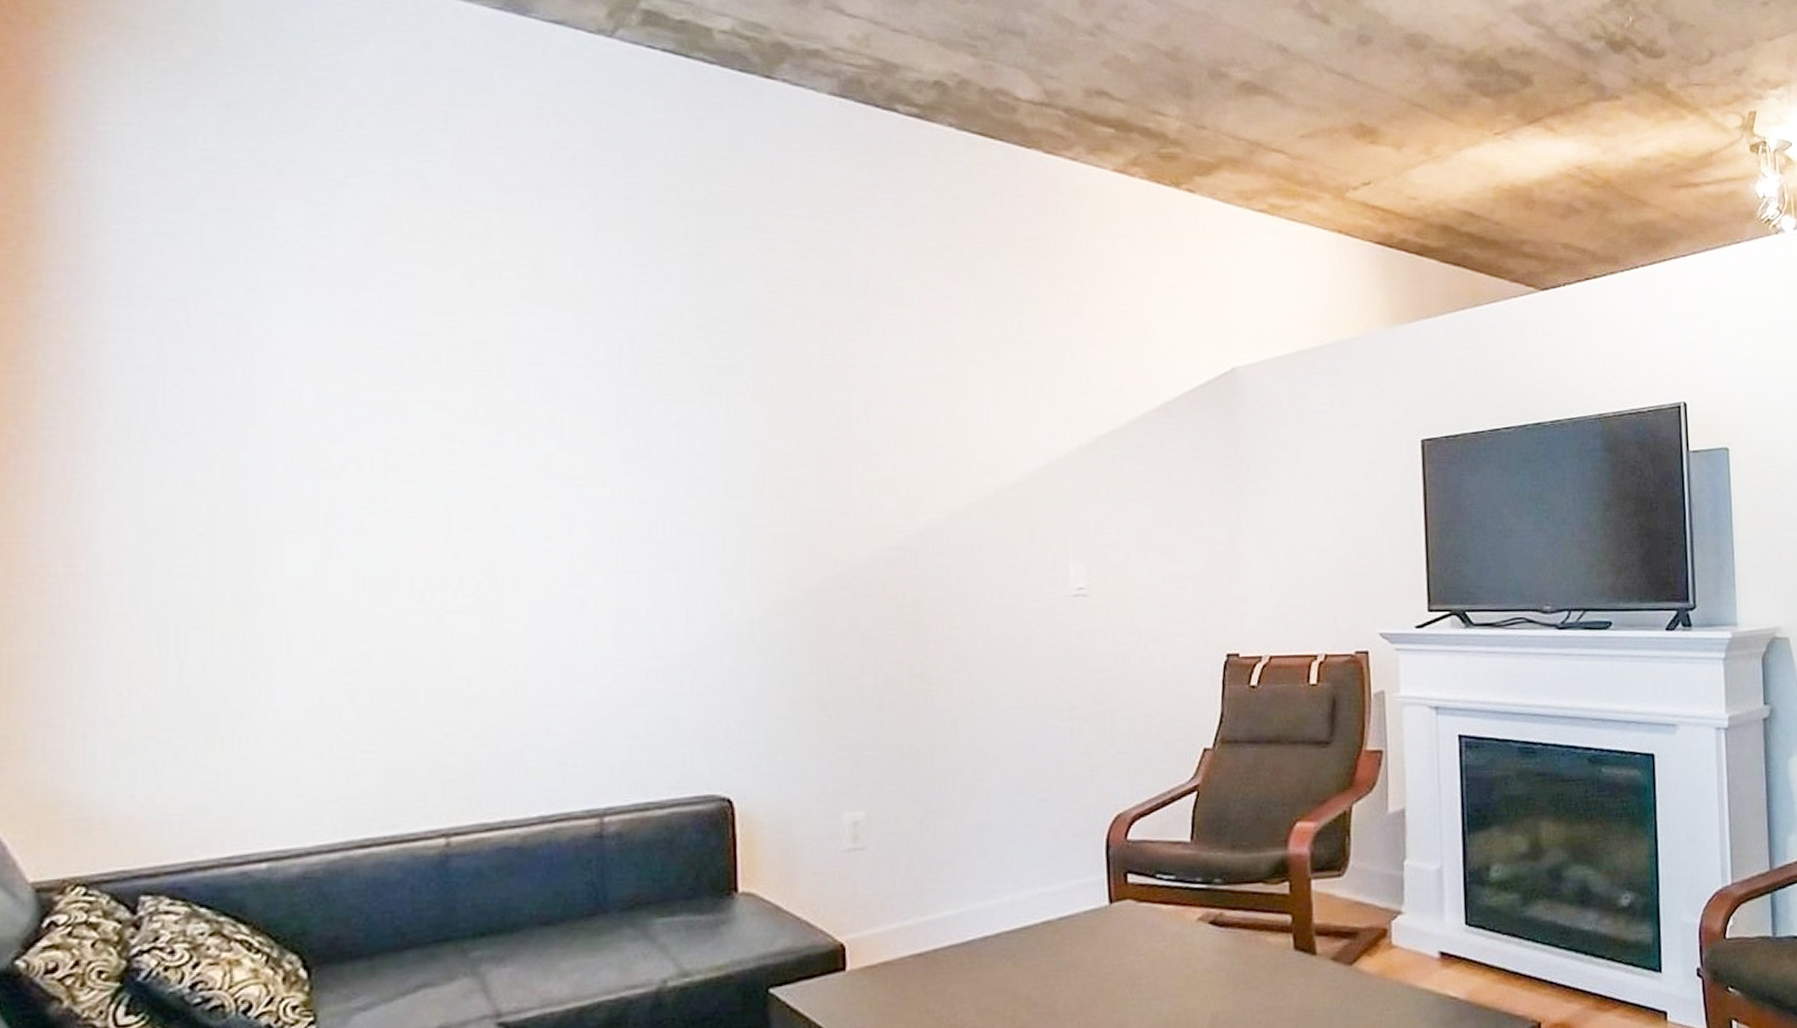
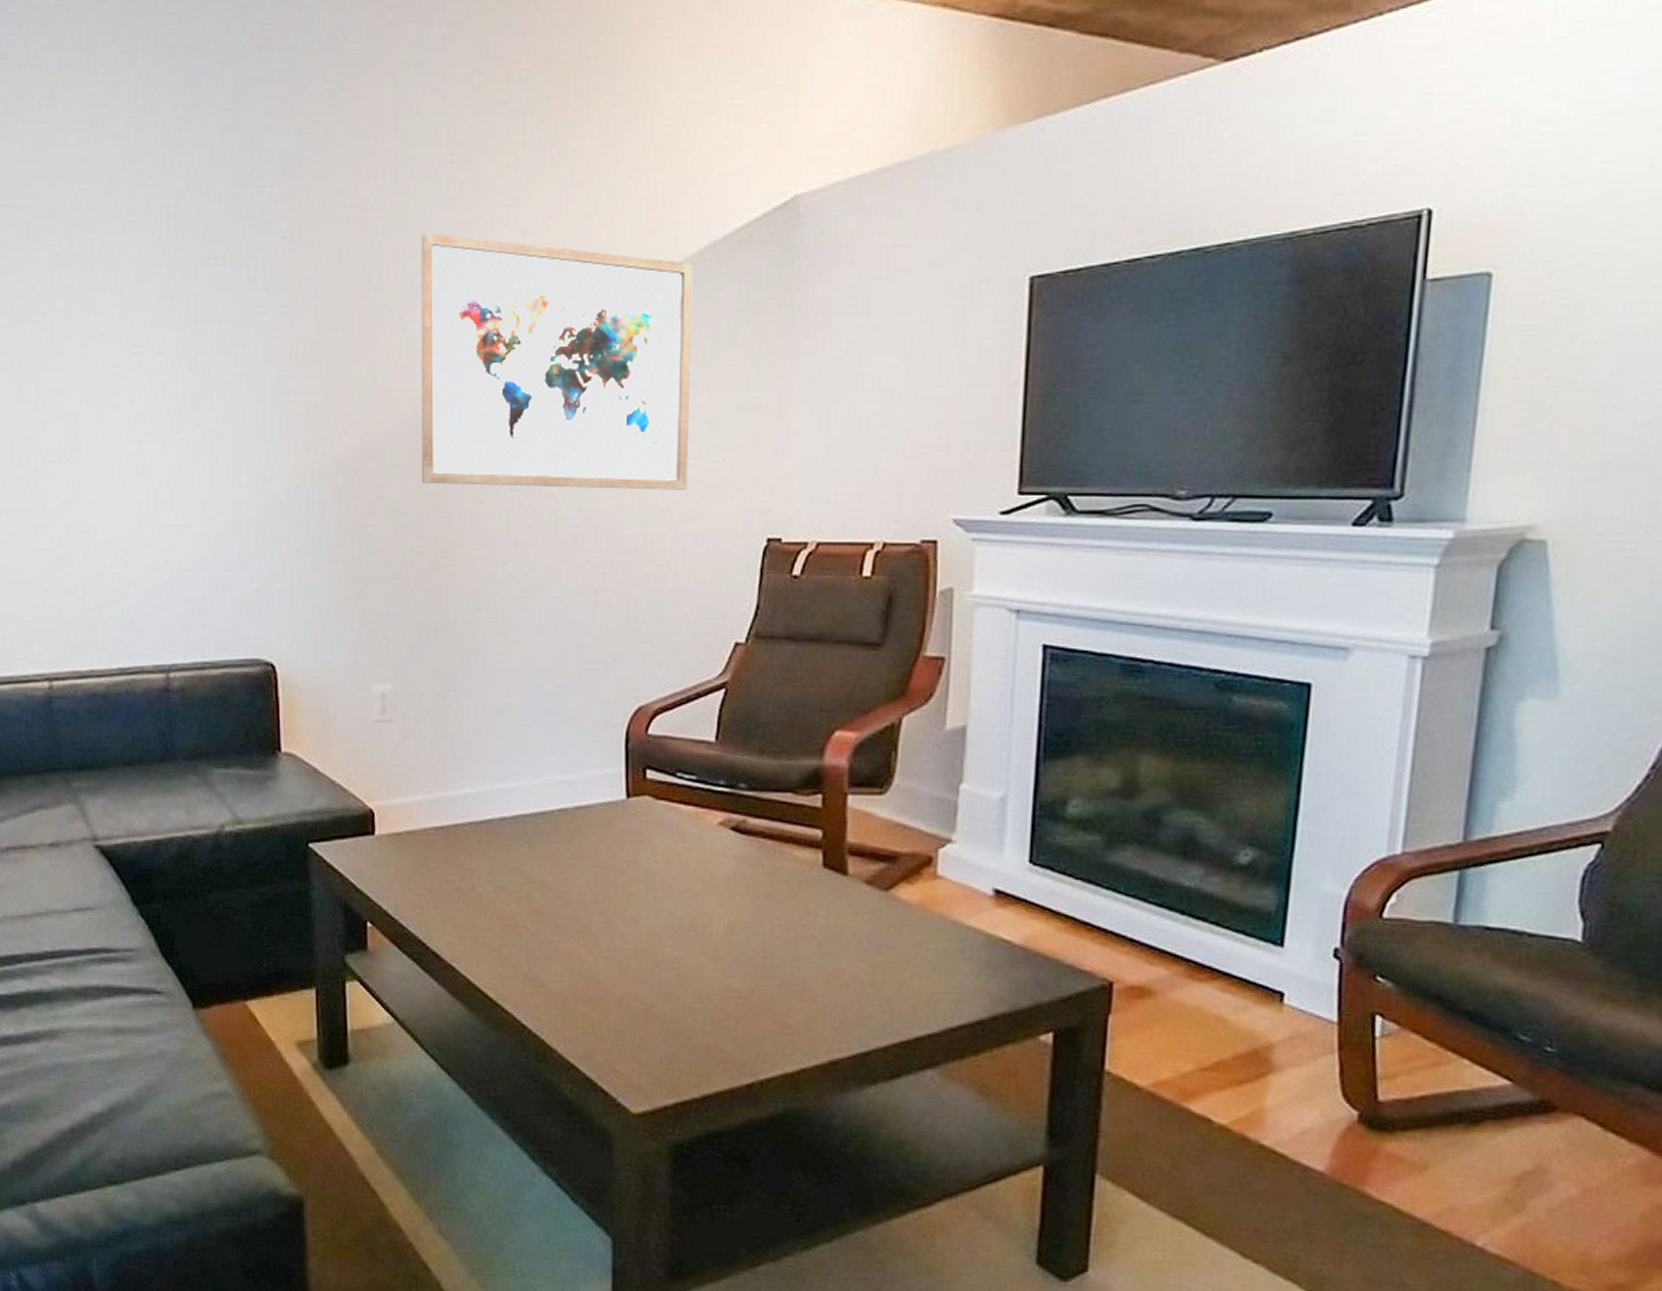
wall art: none [893,381,1154,614] -> present [420,231,693,490]

